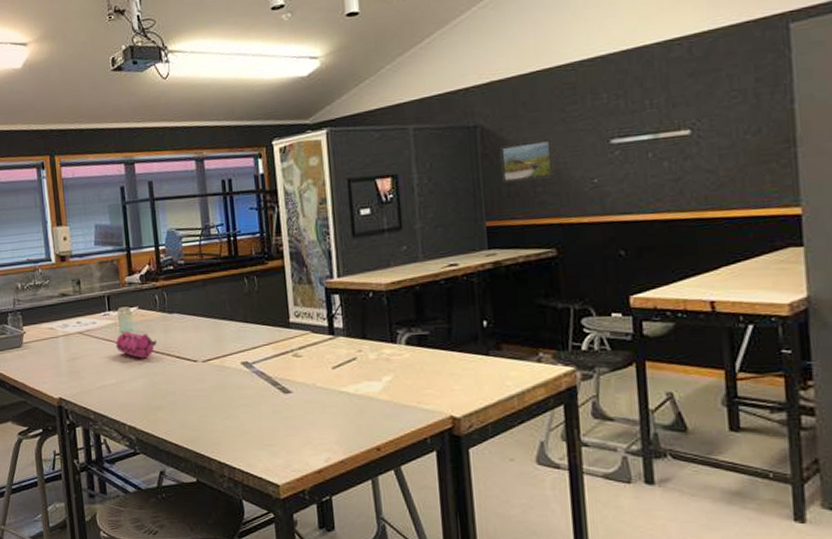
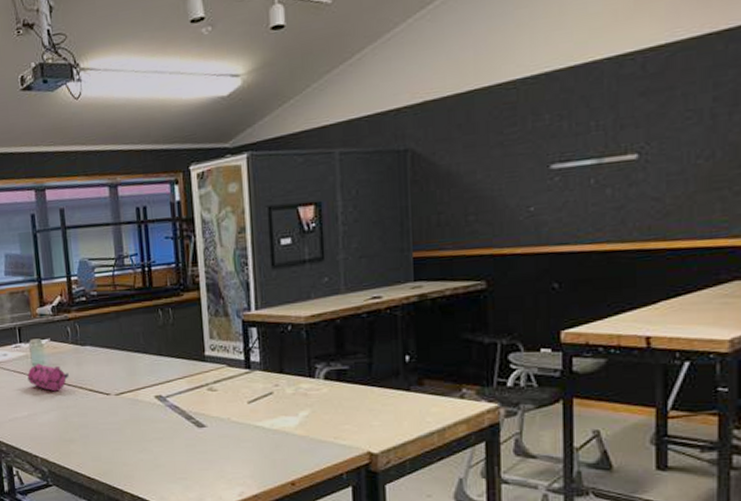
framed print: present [500,138,555,184] -> none [431,162,488,212]

